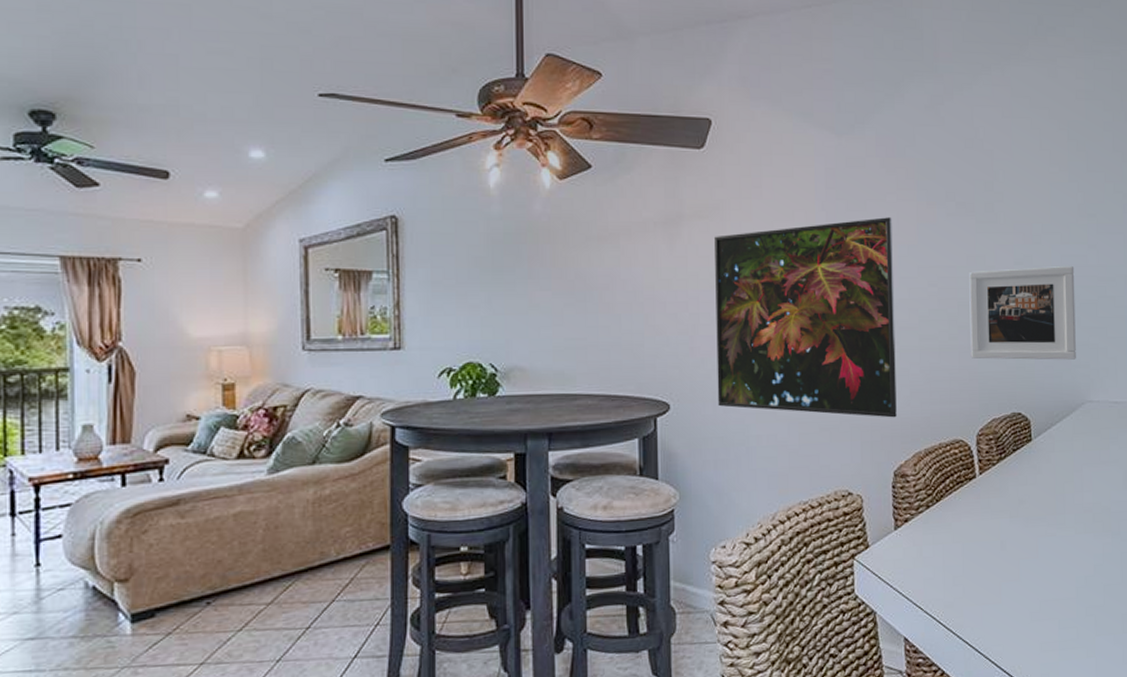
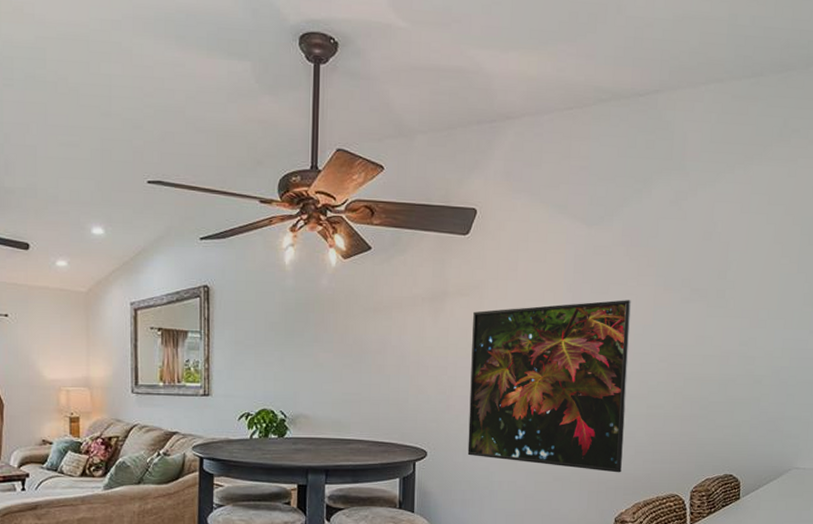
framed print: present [969,266,1076,360] -> none [691,348,795,431]

